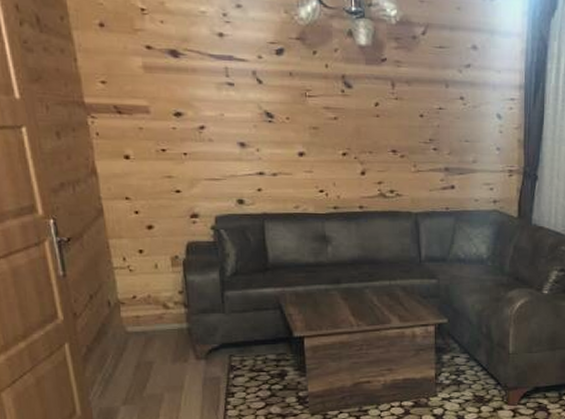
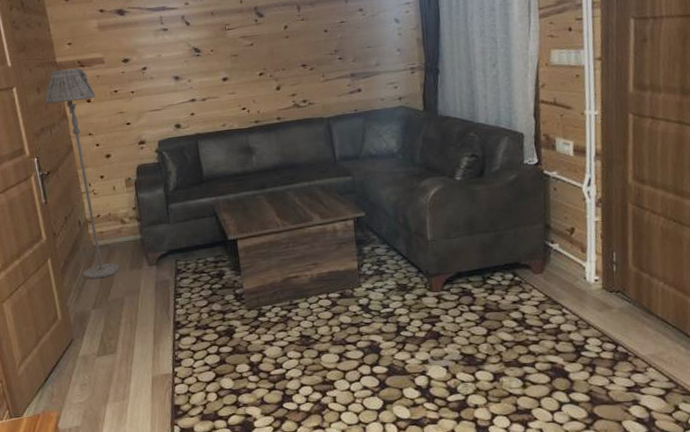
floor lamp: none [67,112,160,371] -> present [45,68,120,280]

